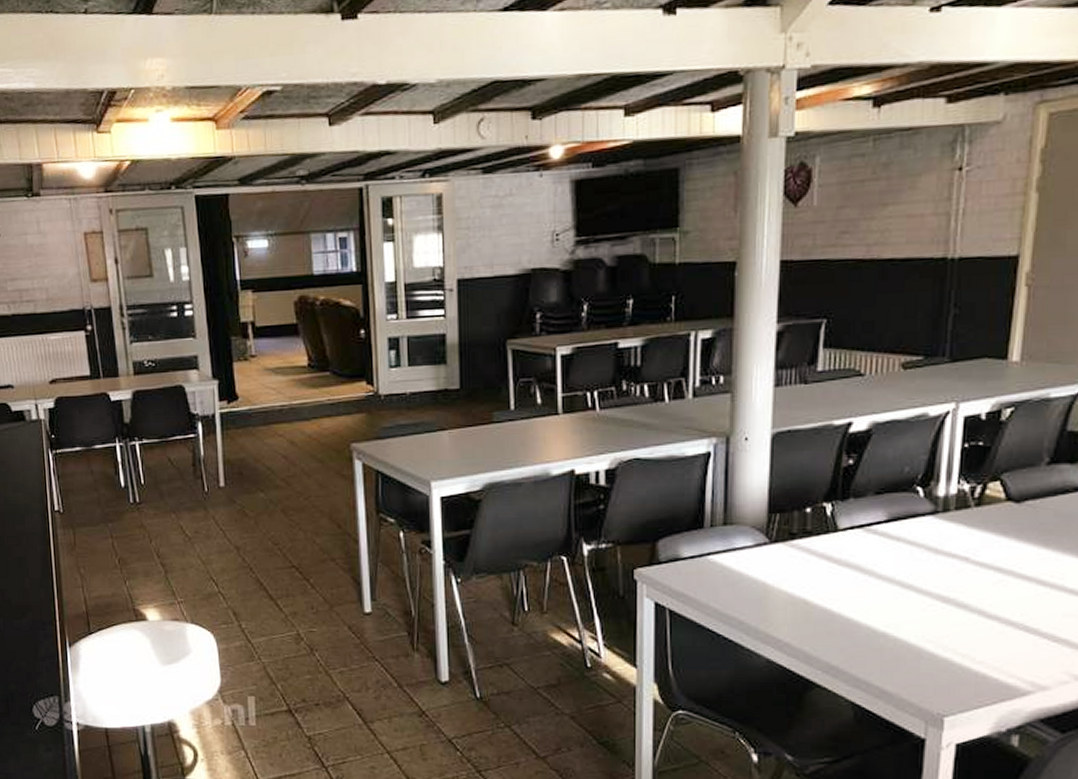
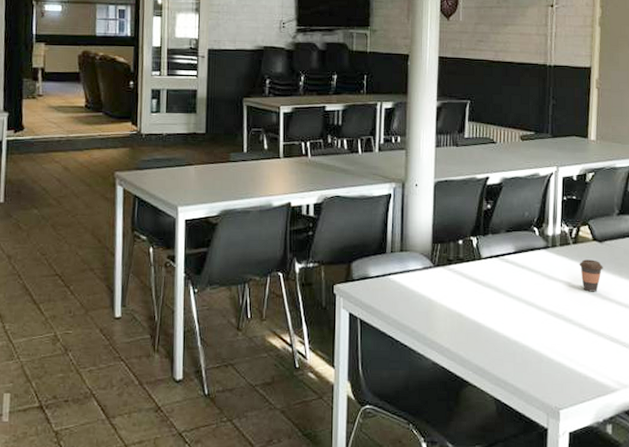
coffee cup: none [982,526,1020,569] -> present [579,259,603,292]

